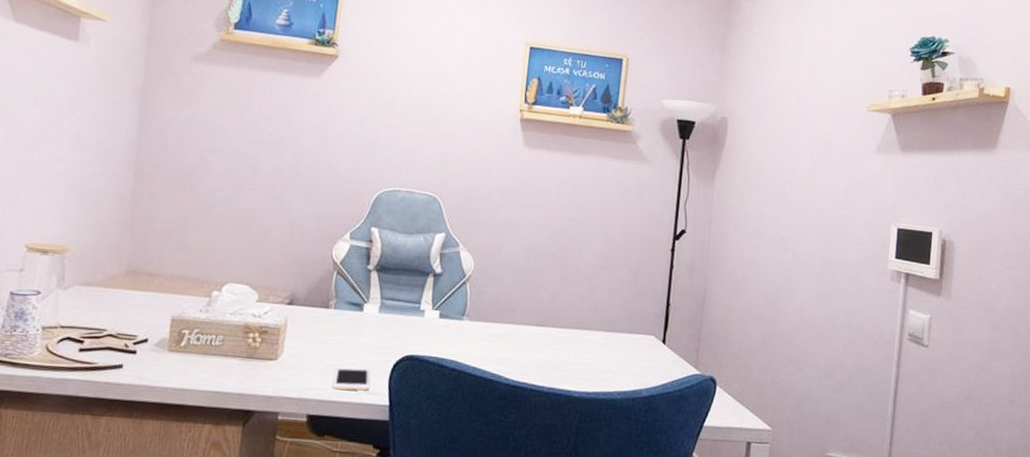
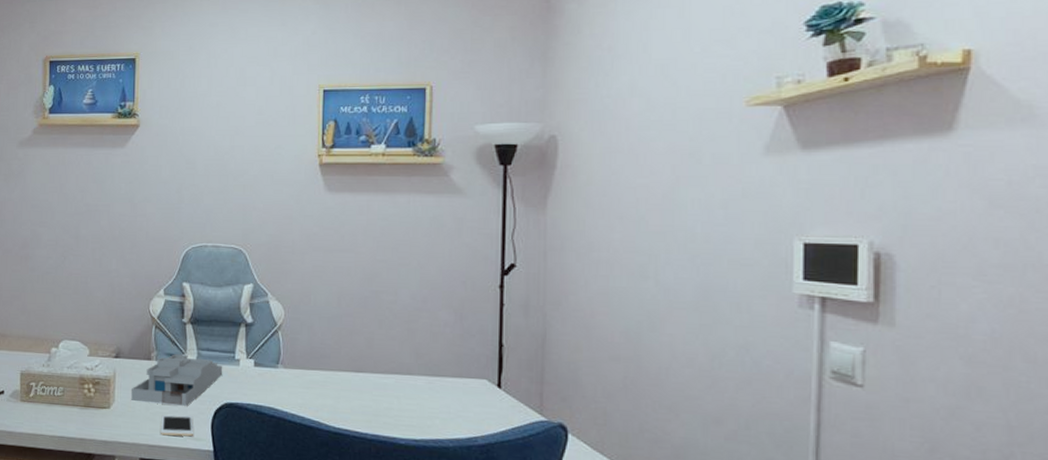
desk organizer: none [303,302,407,358] -> present [131,354,223,406]

